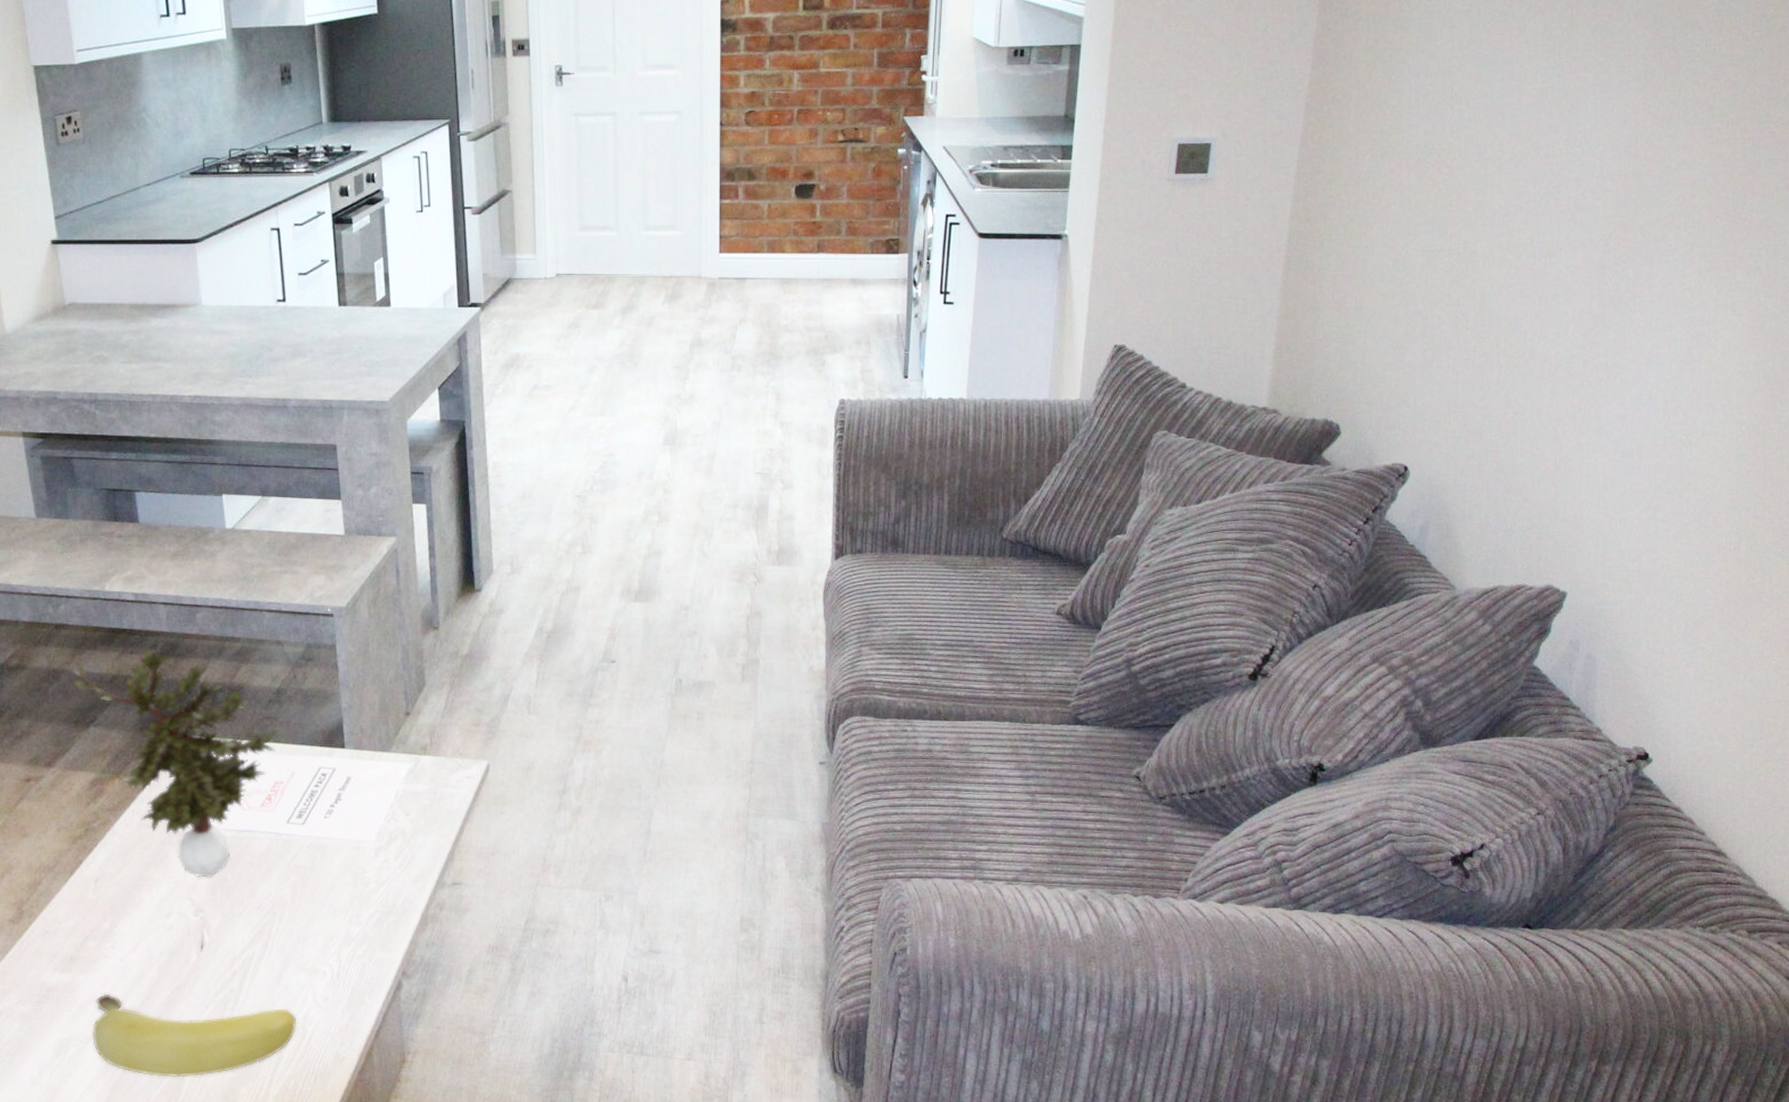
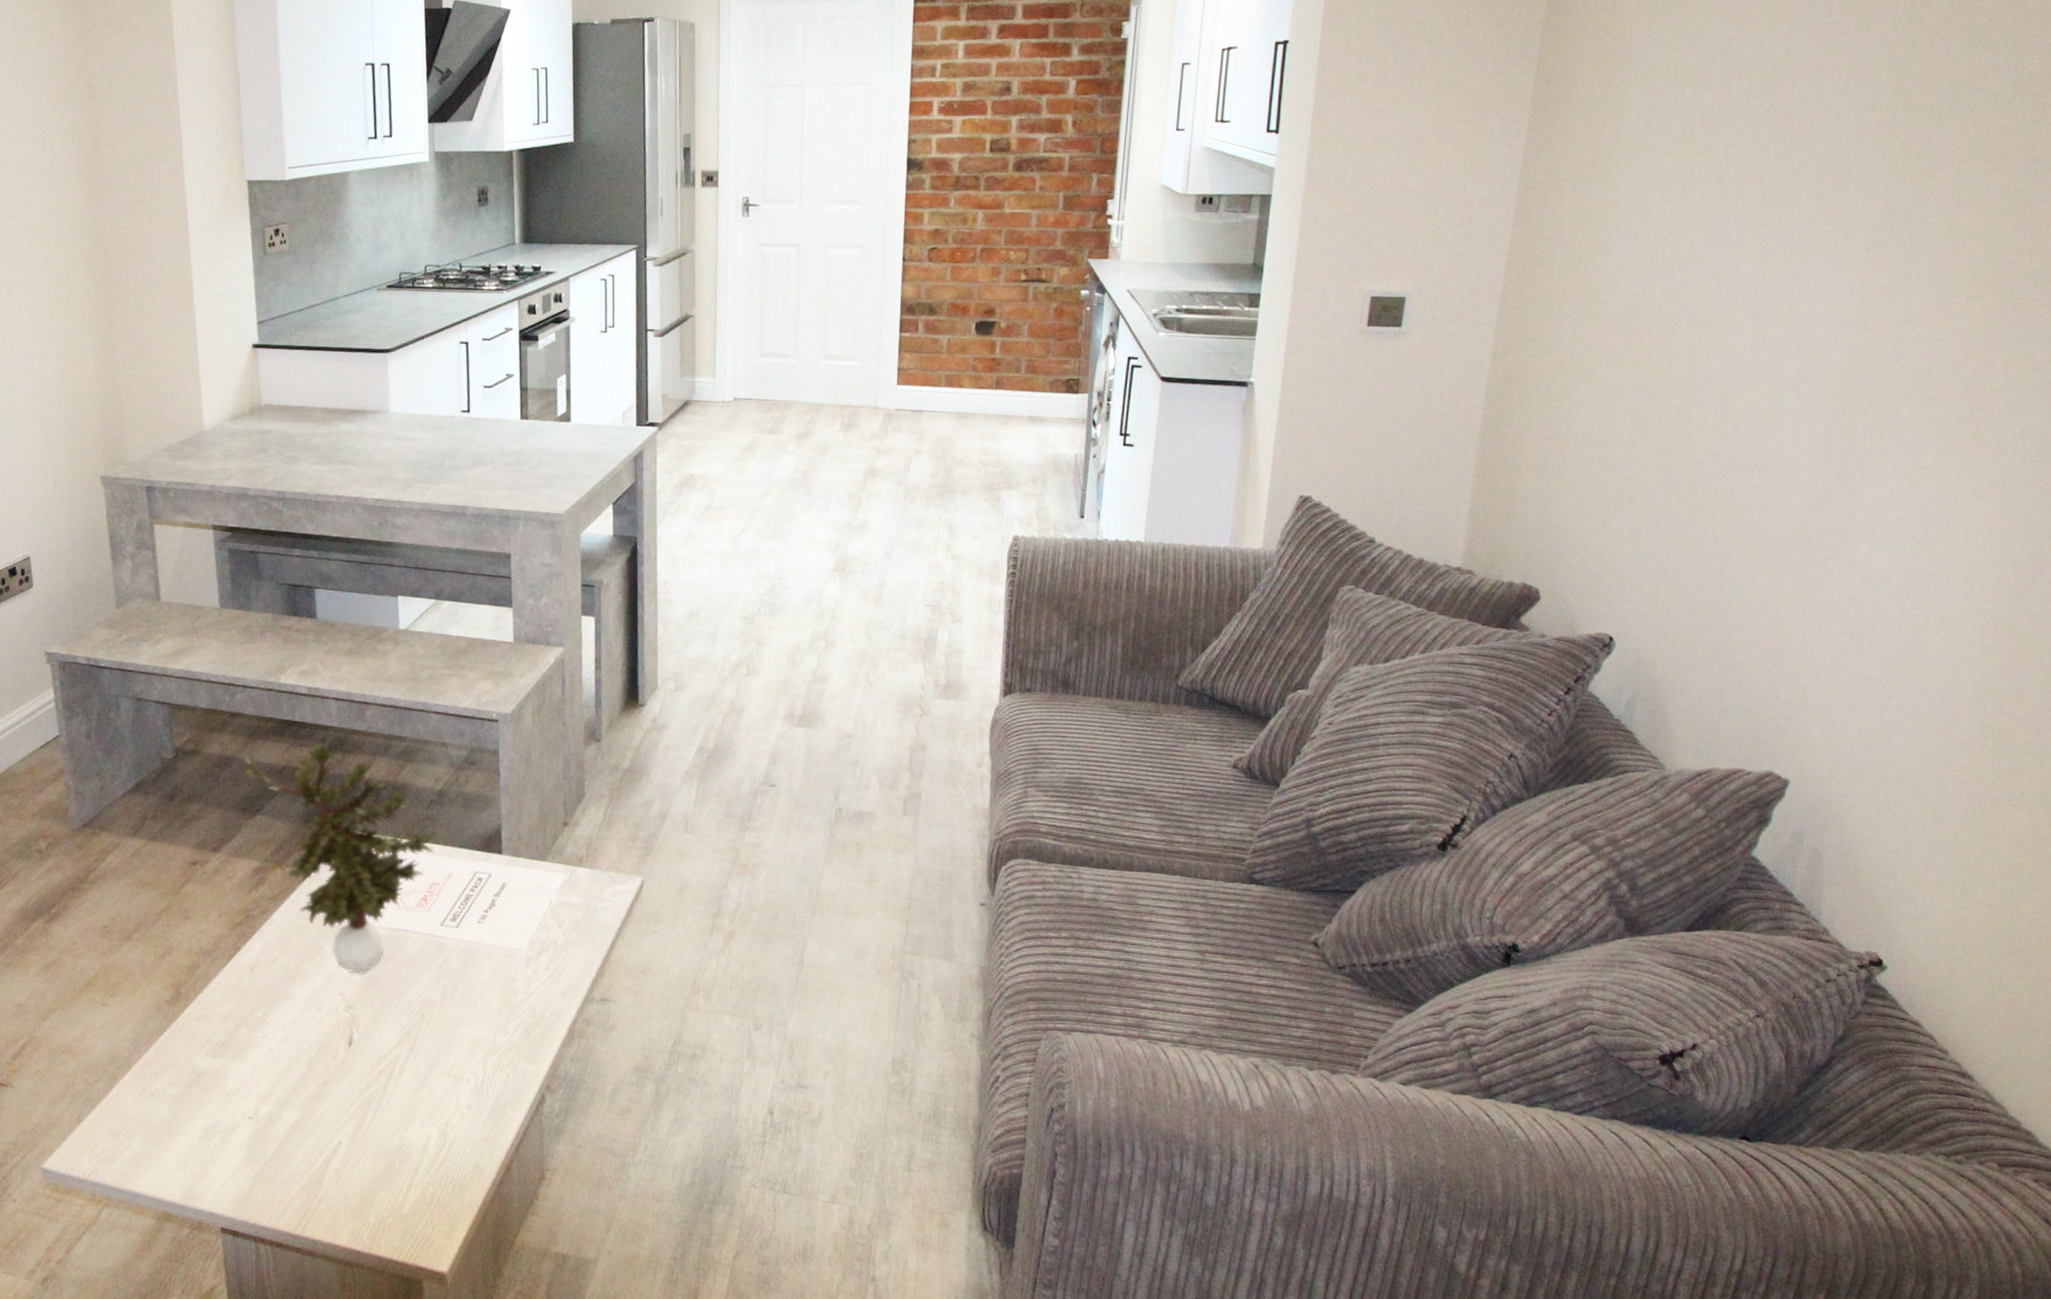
banana: present [92,994,297,1078] -> none [238,1083,439,1175]

